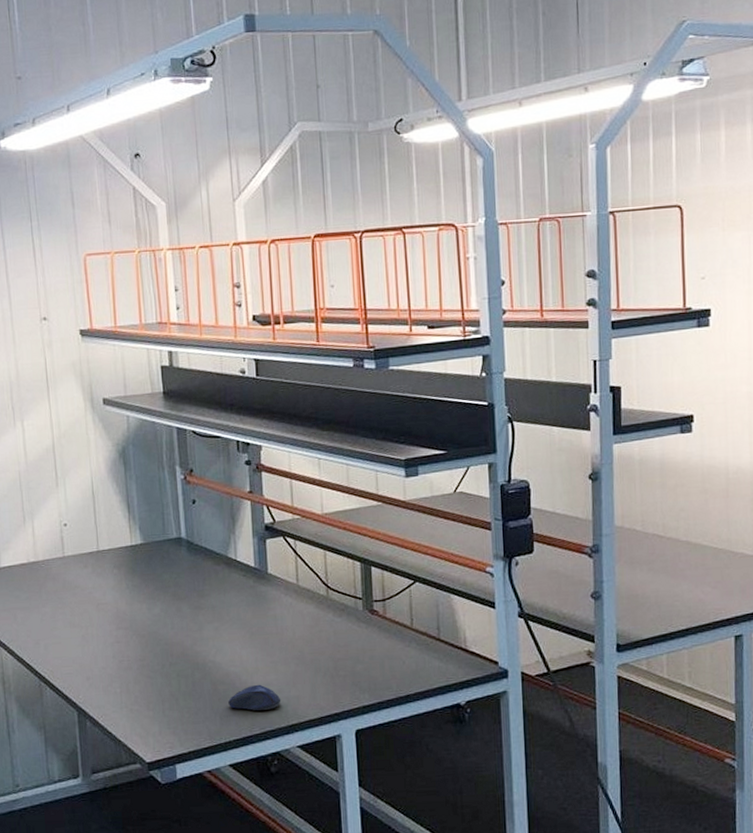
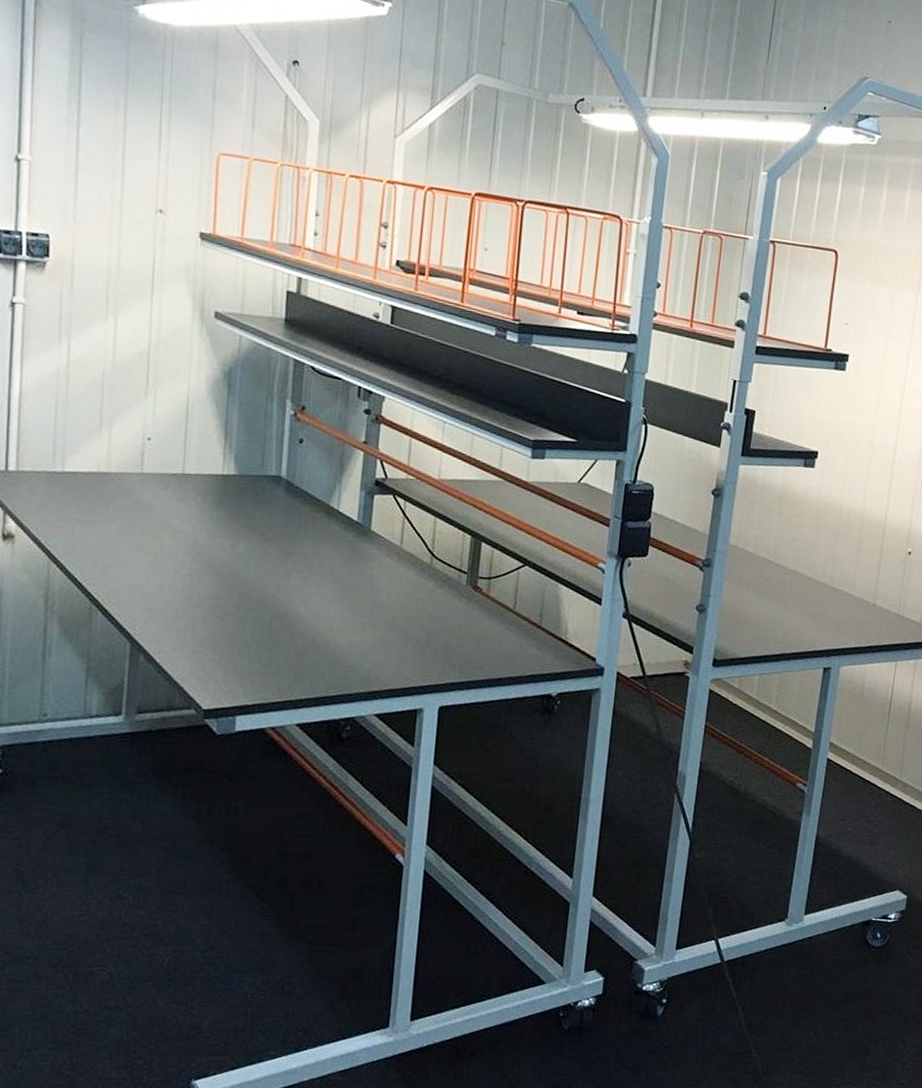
computer mouse: present [228,684,281,711] -> none [305,644,365,673]

